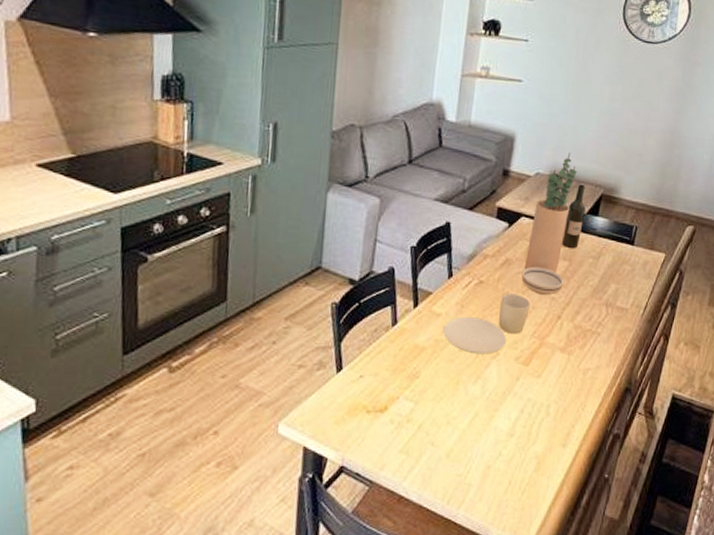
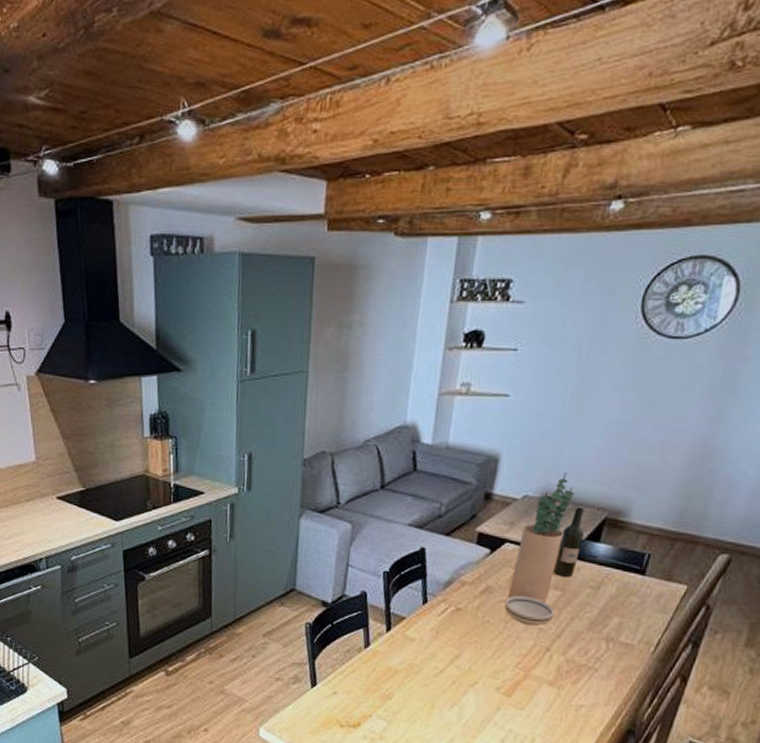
plate: present [443,317,507,354] -> none [417,643,487,682]
mug: present [498,293,530,334] -> none [477,622,514,664]

